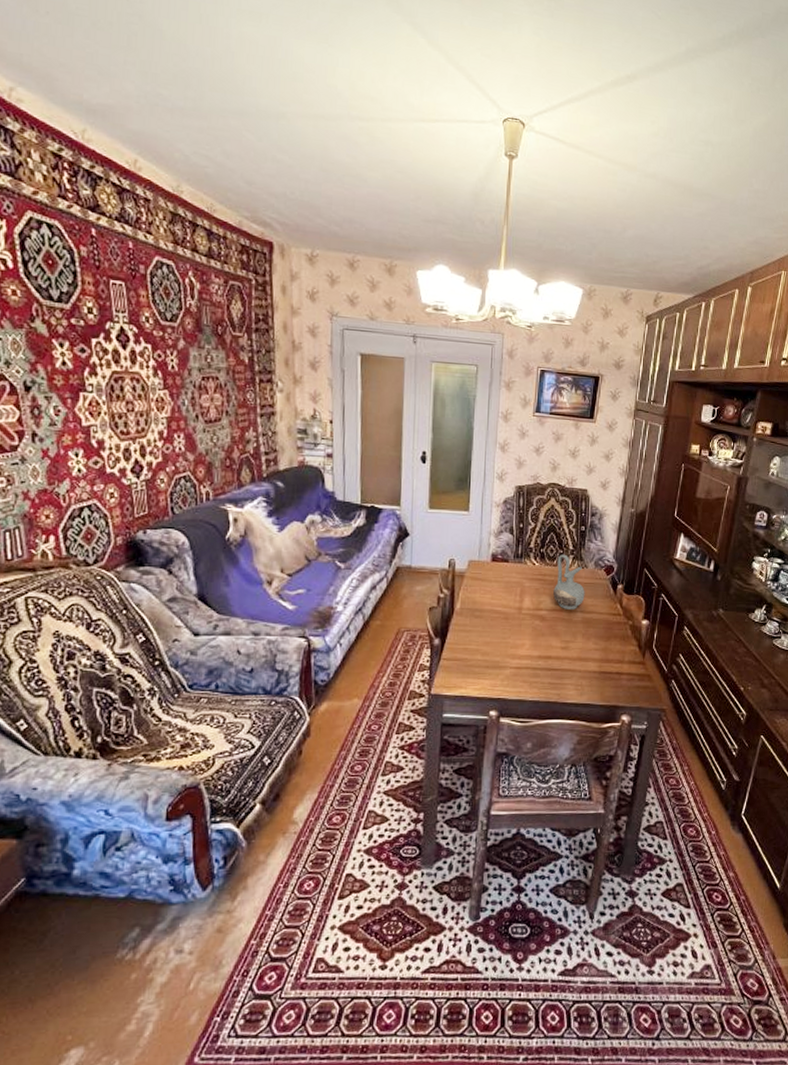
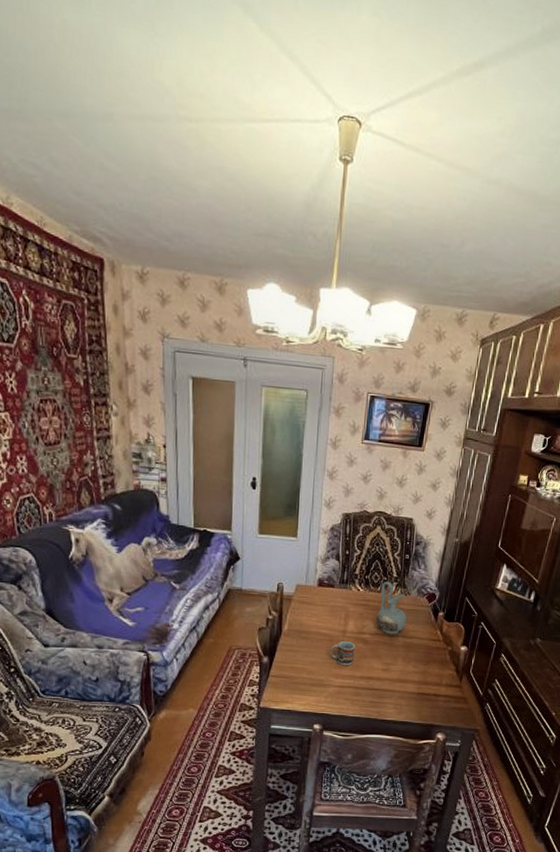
cup: none [506,619,532,645] -> present [330,641,355,666]

